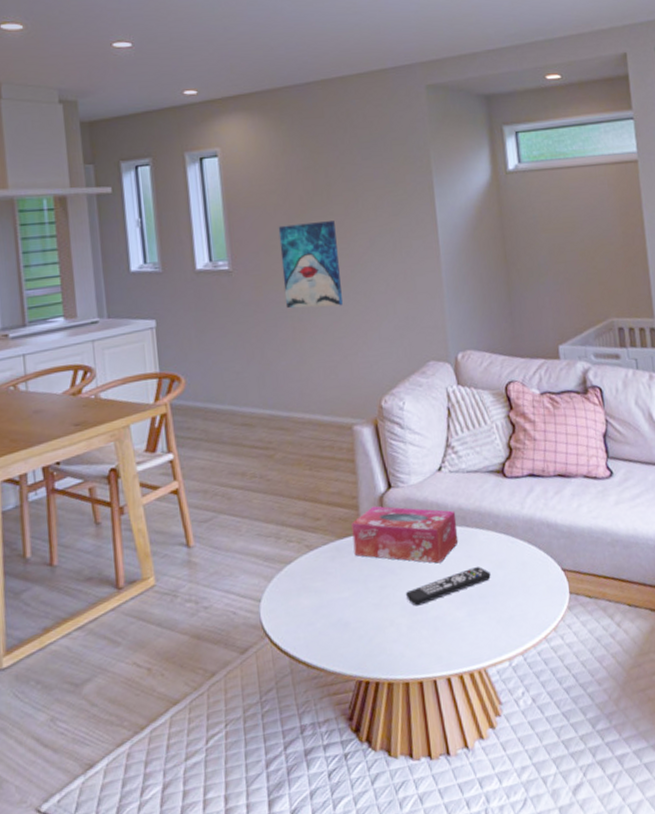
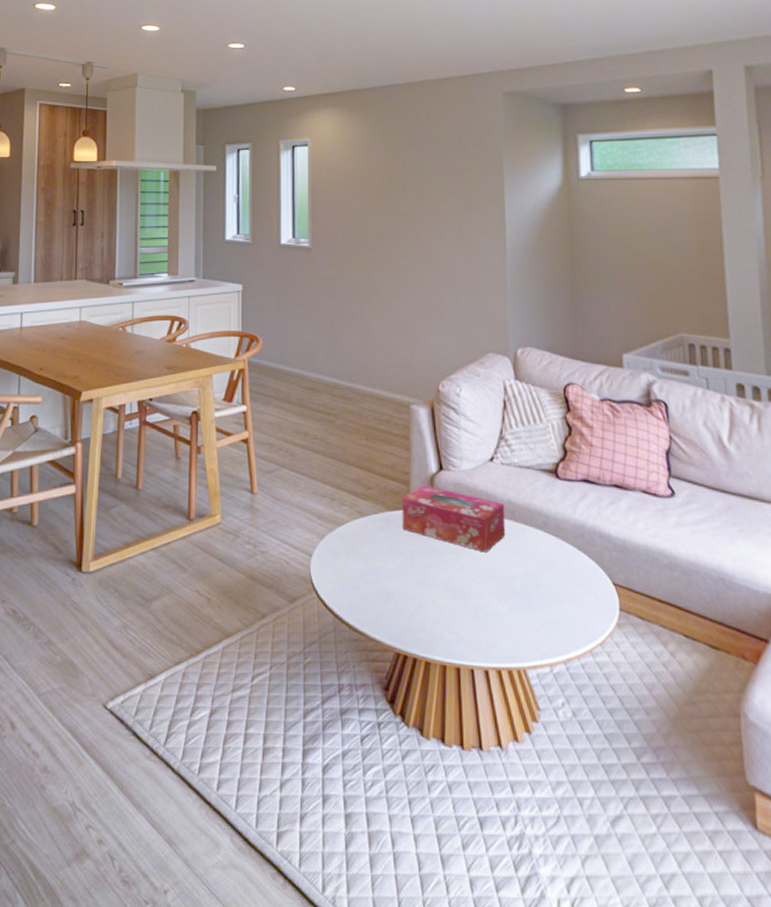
wall art: present [278,221,343,309] -> none [356,211,409,290]
remote control: present [405,566,491,606] -> none [448,562,537,591]

